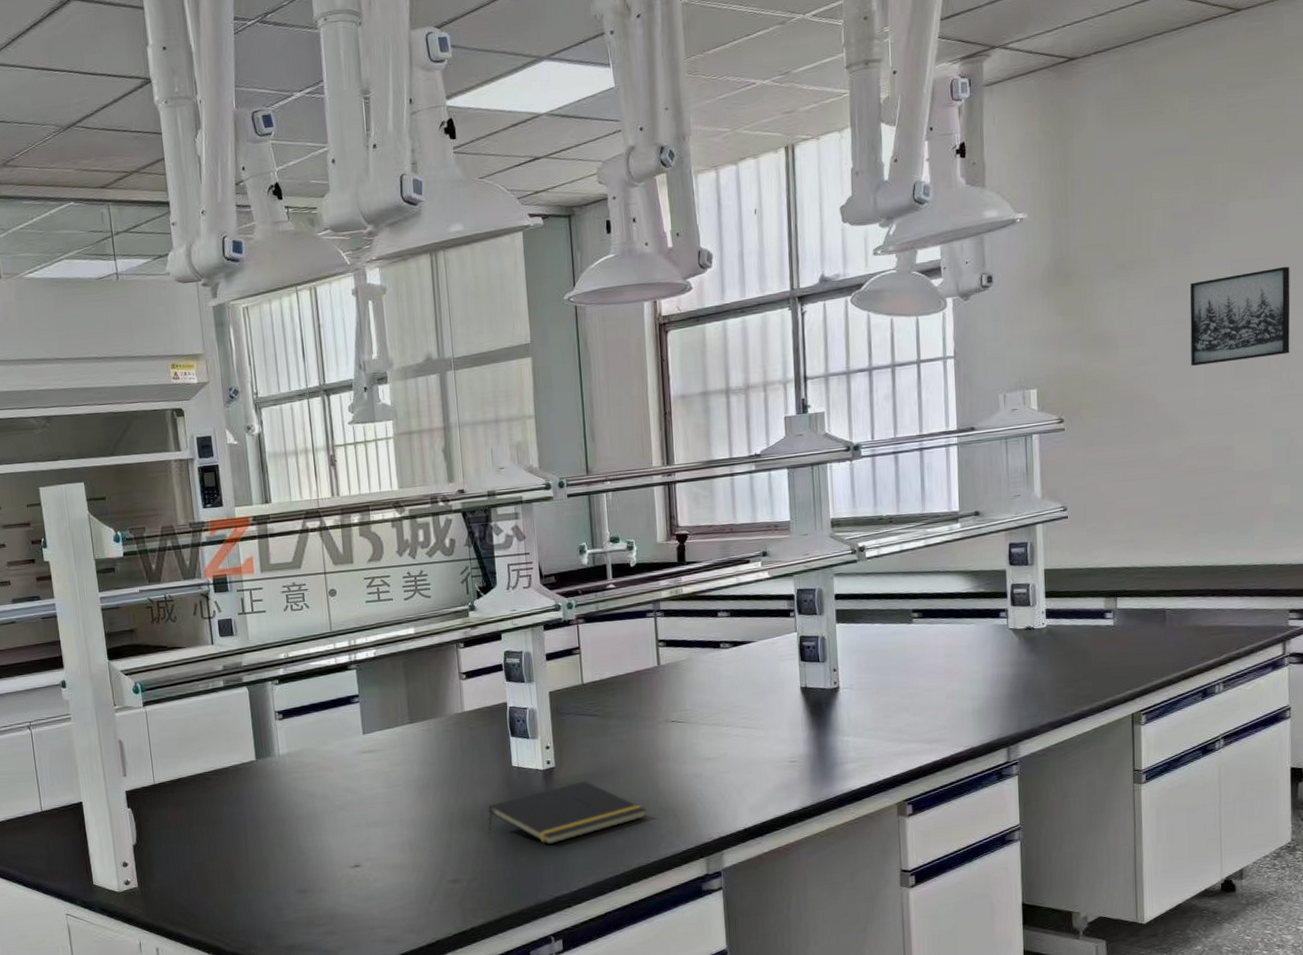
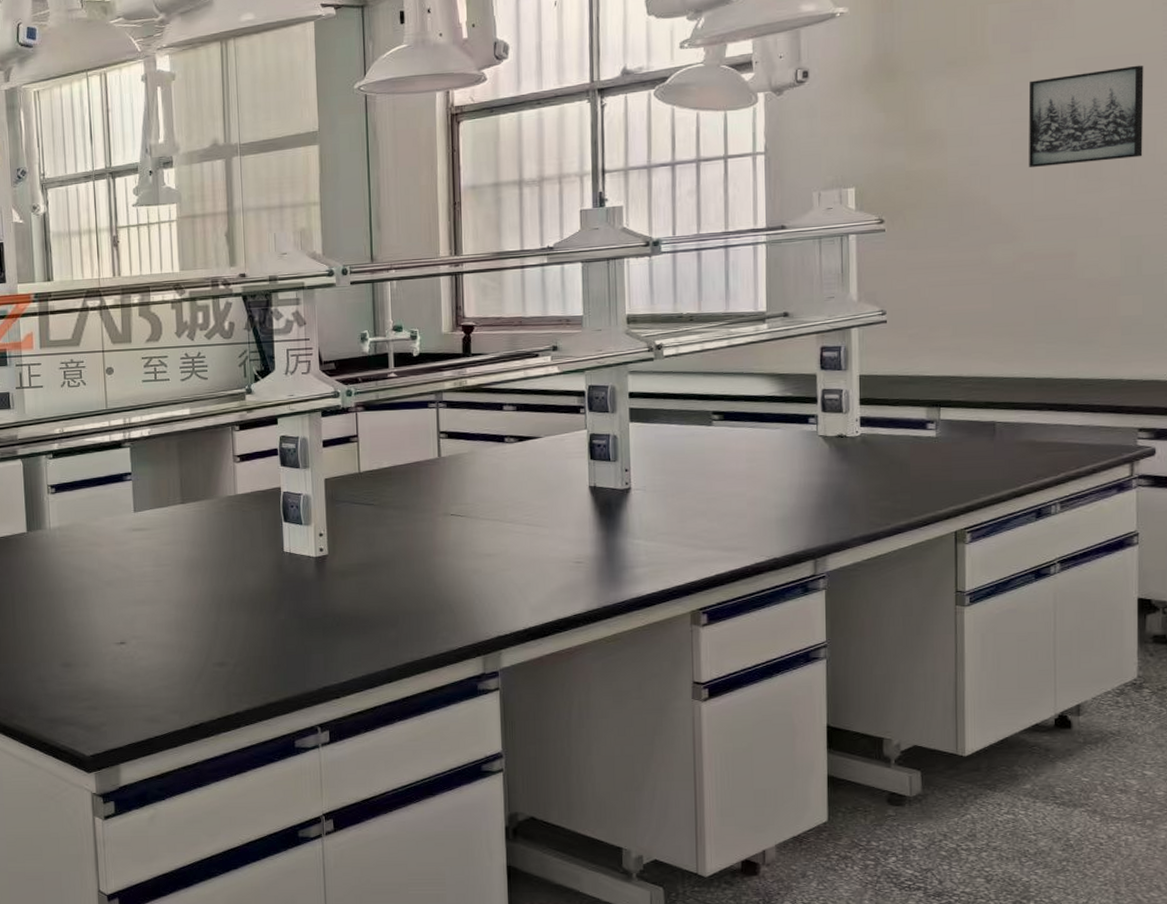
notepad: present [487,780,647,845] -> none [256,570,422,634]

